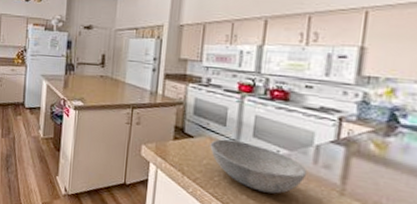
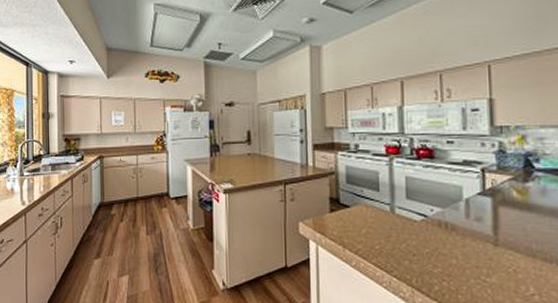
bowl: present [210,139,308,194] -> none [366,205,462,254]

